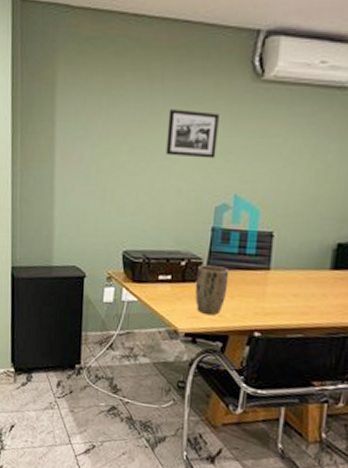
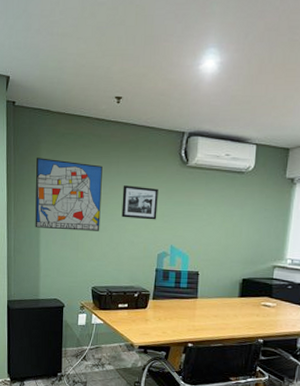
wall art: none [48,72,141,174] -> present [35,158,103,231]
plant pot: present [194,265,230,315] -> none [145,296,169,332]

